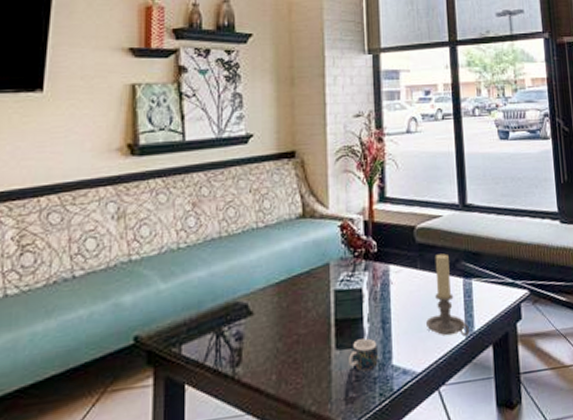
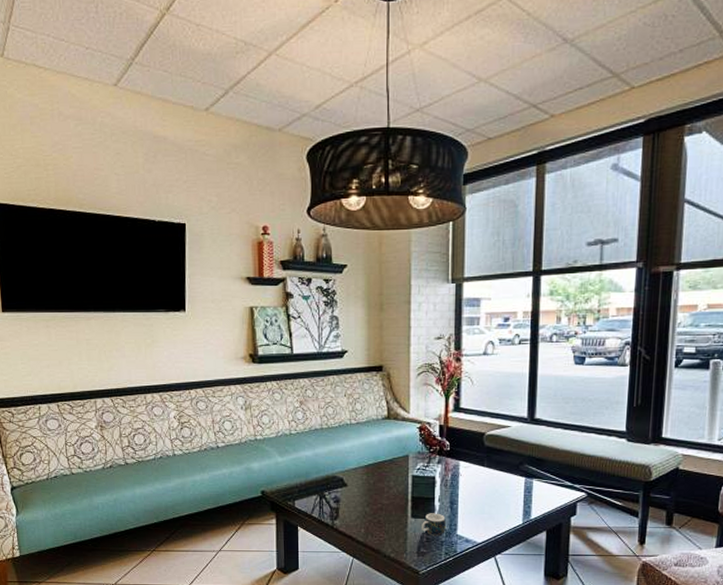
candle holder: present [426,253,470,337] -> none [489,457,527,522]

